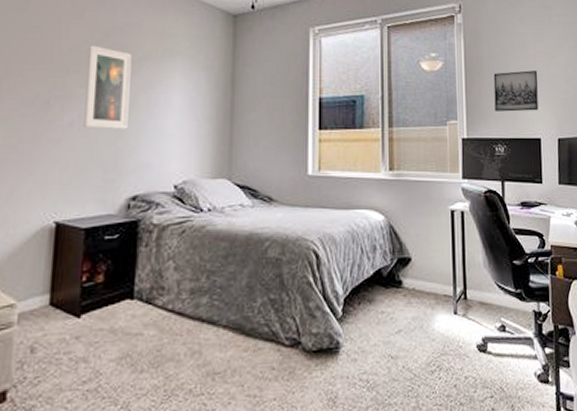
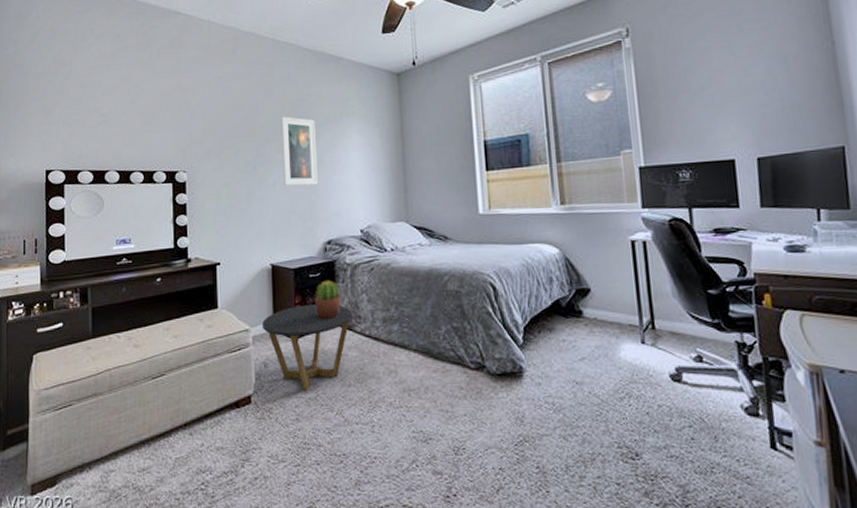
side table: none [34,273,154,381] -> present [262,305,352,391]
potted cactus: none [107,243,143,292] -> present [314,280,342,320]
wall art: present [493,70,538,112] -> none [672,86,730,136]

